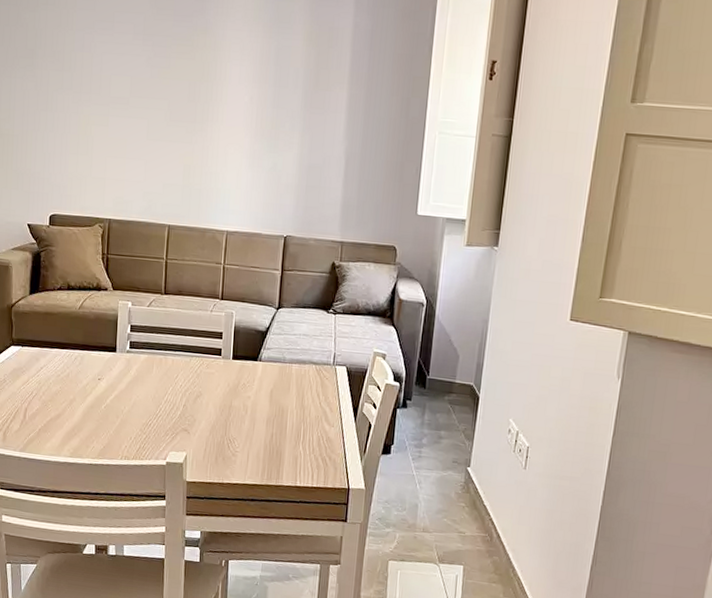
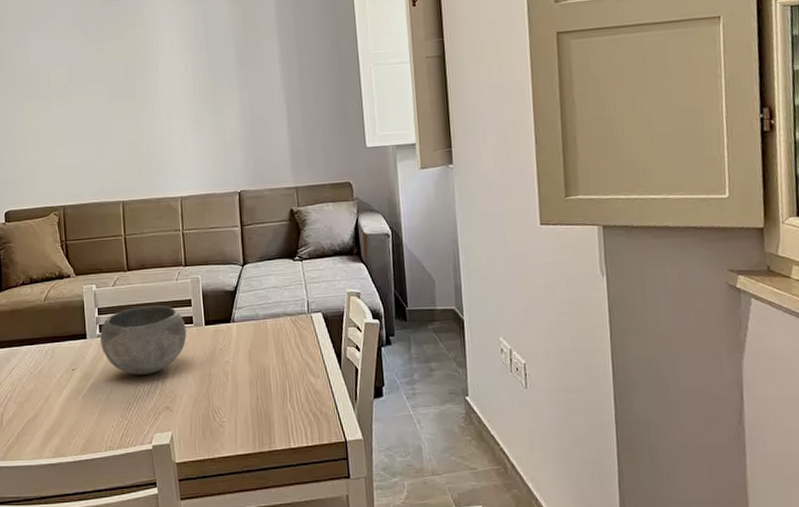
bowl: none [128,330,214,396] -> present [100,305,187,375]

